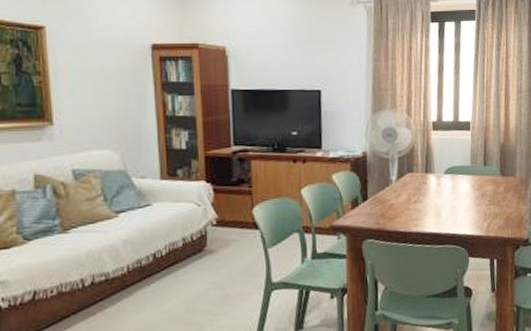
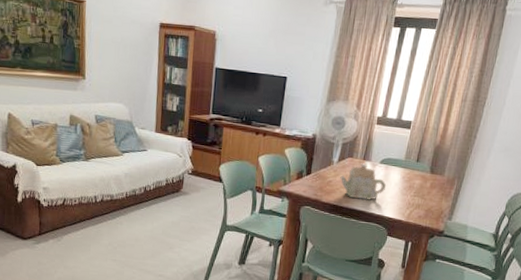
teapot: none [402,177,456,220] -> present [340,163,386,200]

